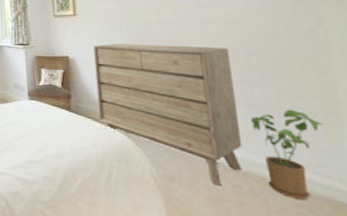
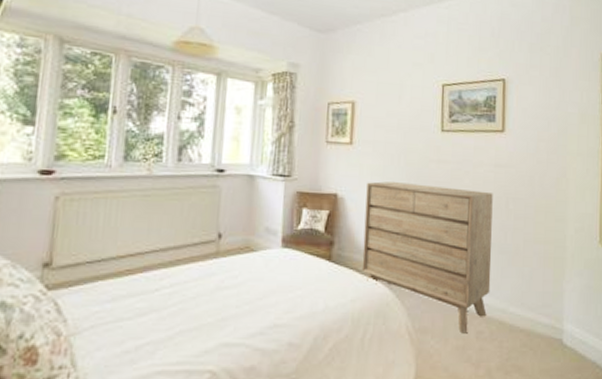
house plant: present [251,109,323,200] -> none [500,254,552,339]

